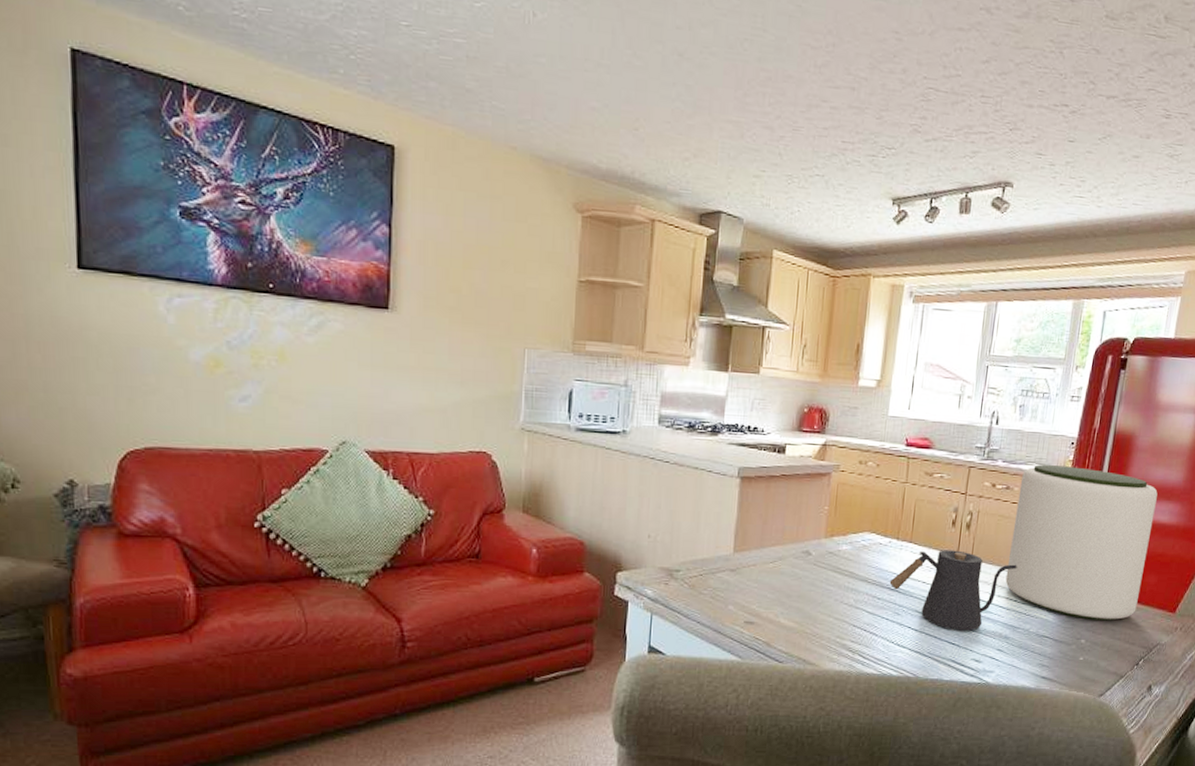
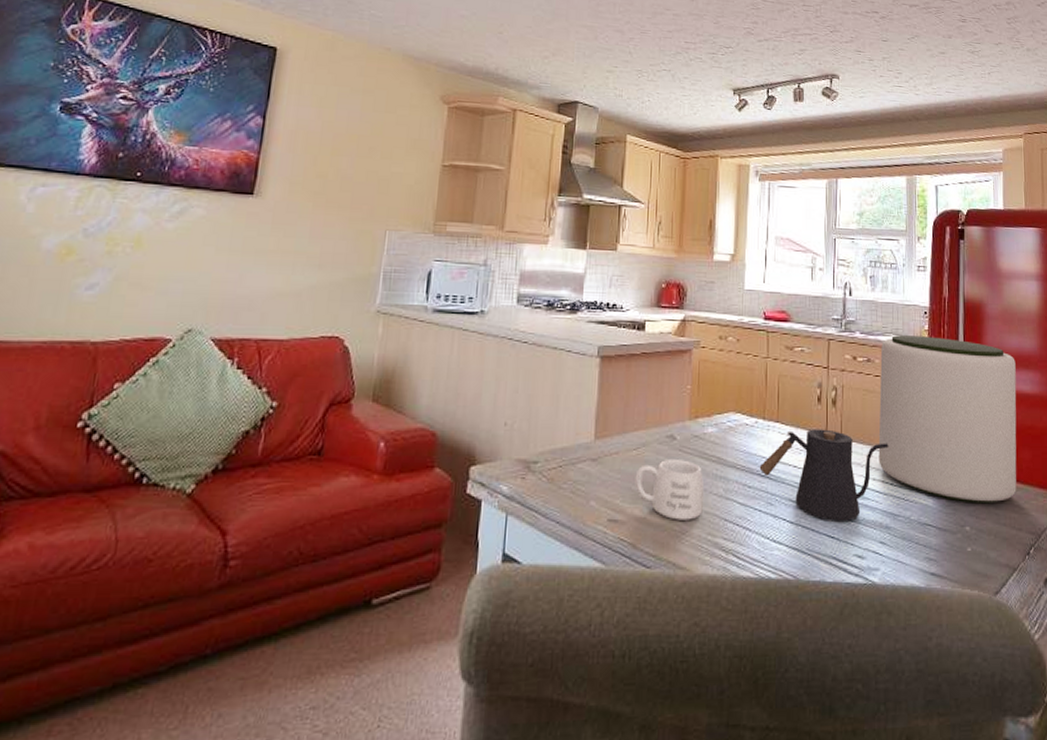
mug: none [770,572,836,625] -> present [635,460,705,520]

